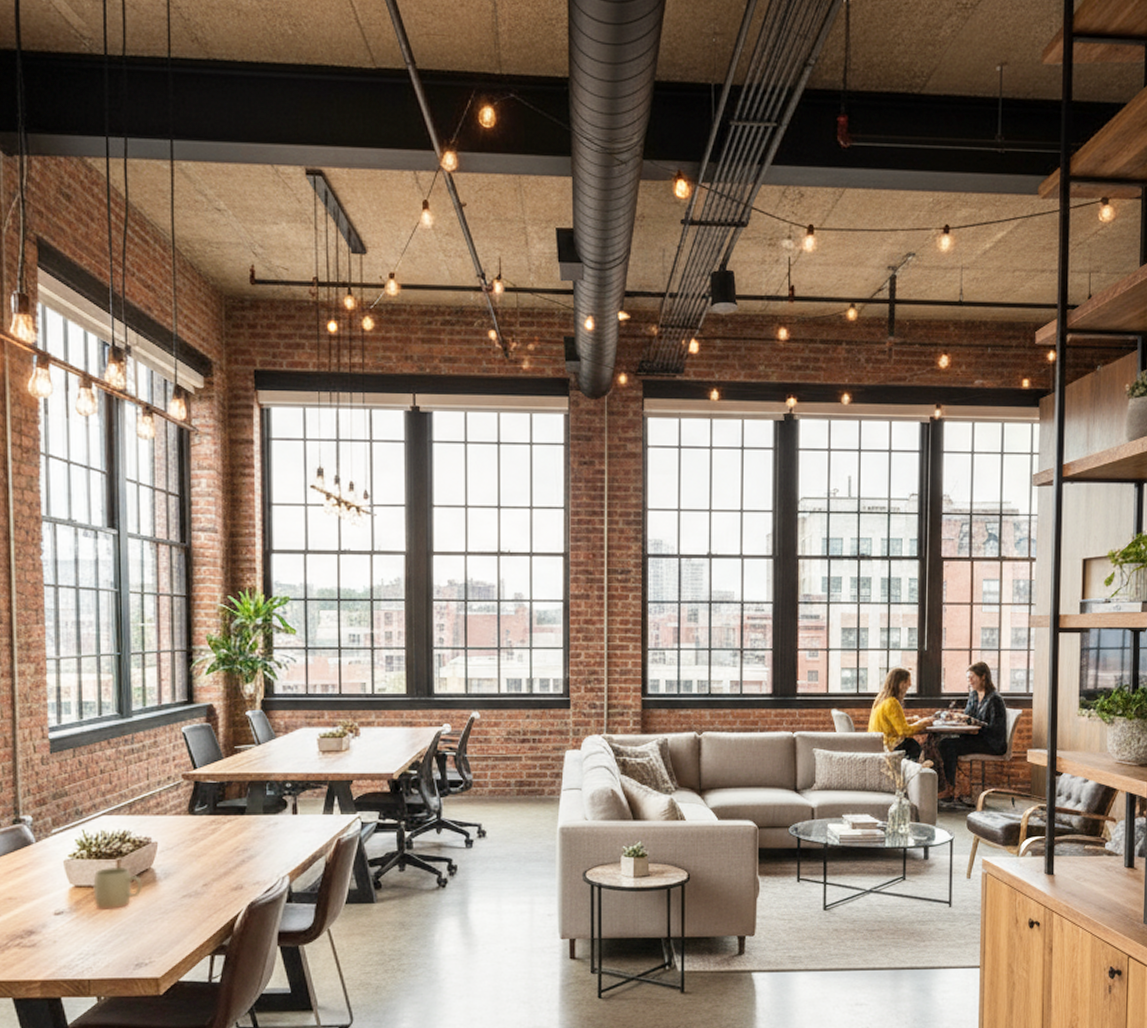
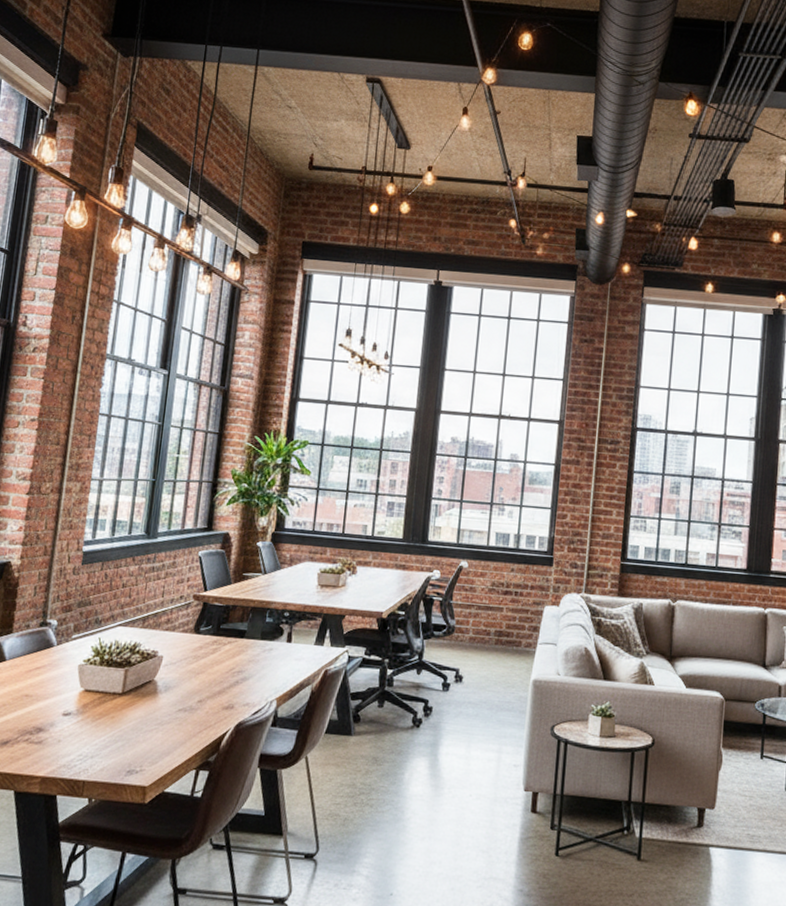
mug: present [93,868,142,909] -> none [99,676,145,716]

